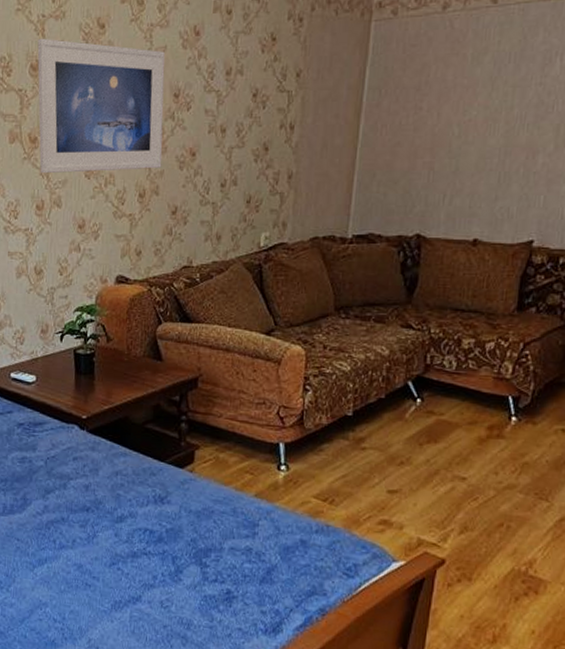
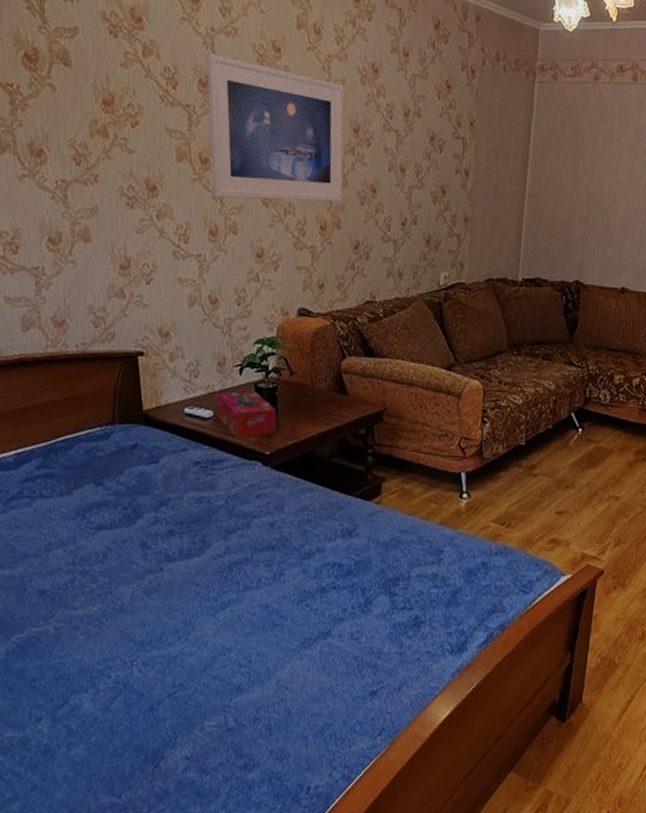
tissue box: none [38,356,94,402] -> present [216,390,277,438]

